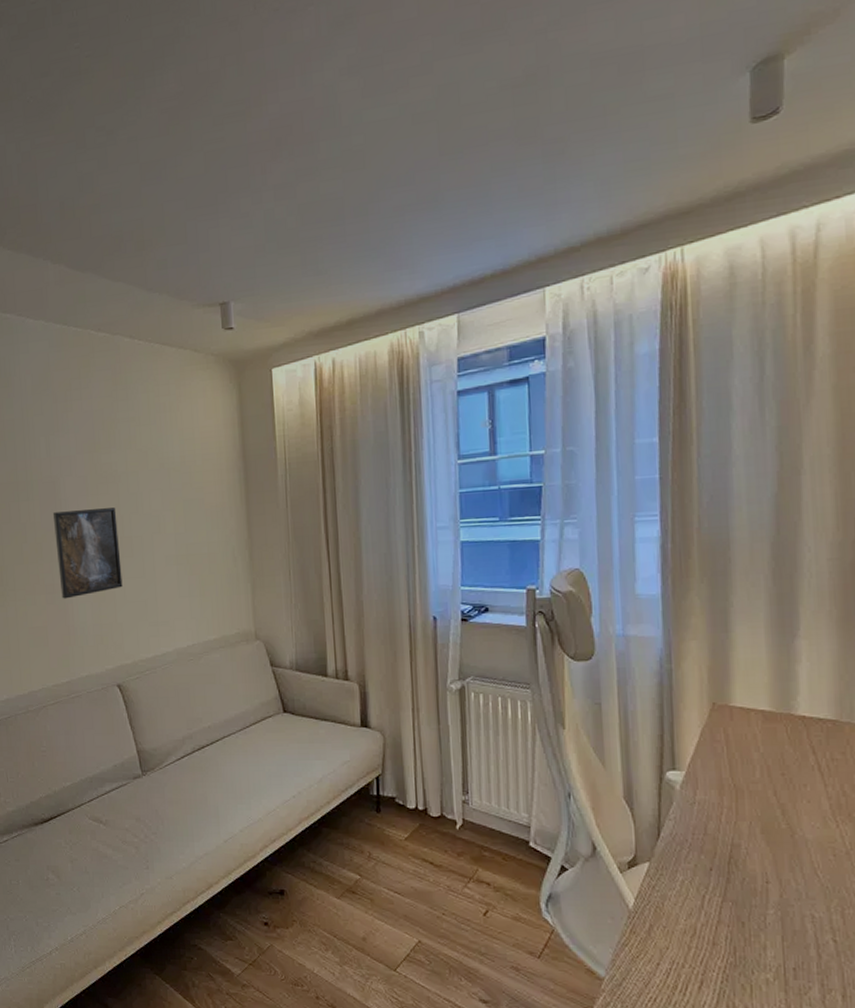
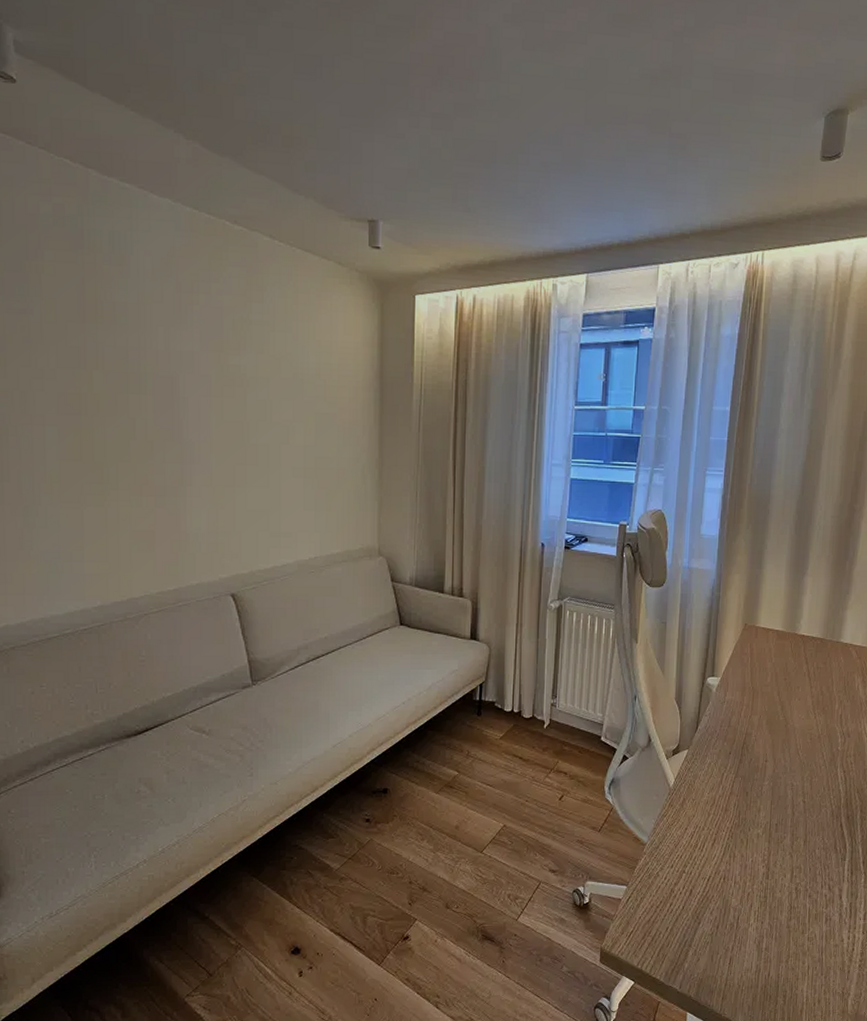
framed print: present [52,508,123,599] -> none [168,410,244,503]

